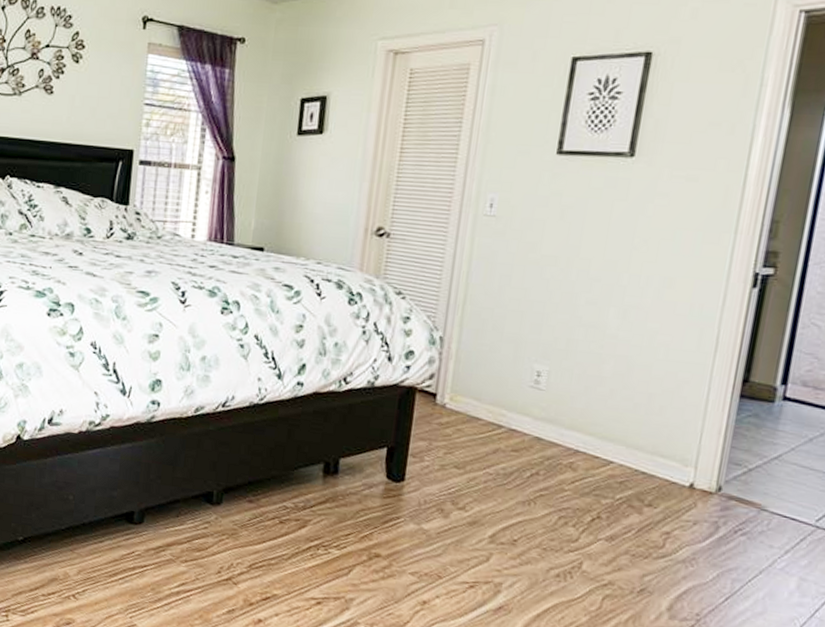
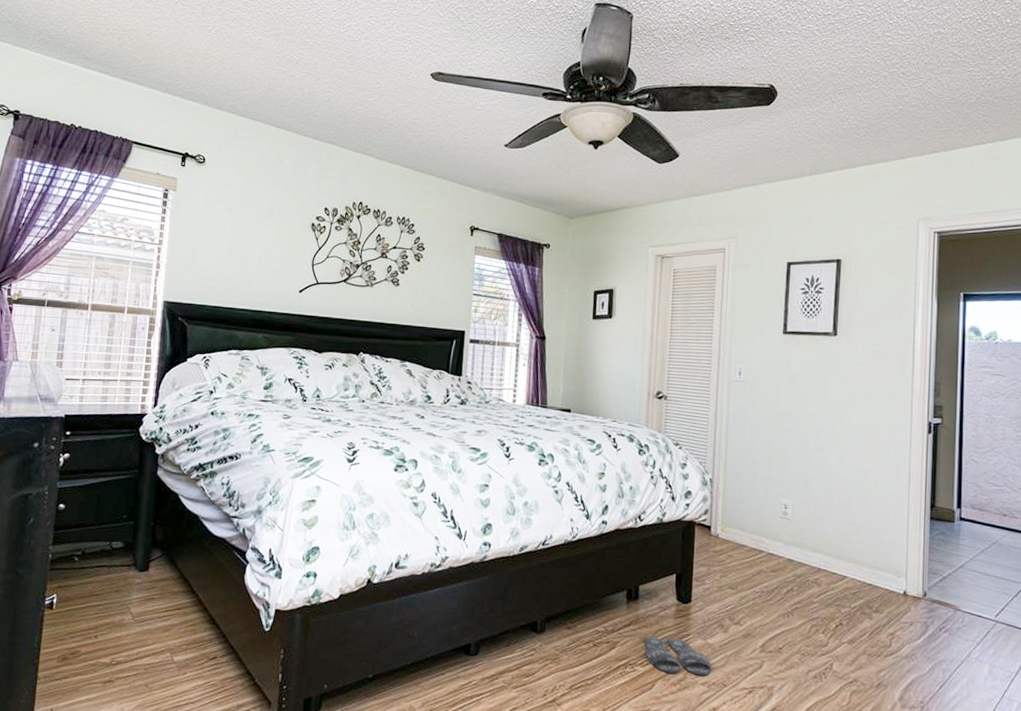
slippers: none [341,516,425,566] -> present [643,636,711,676]

